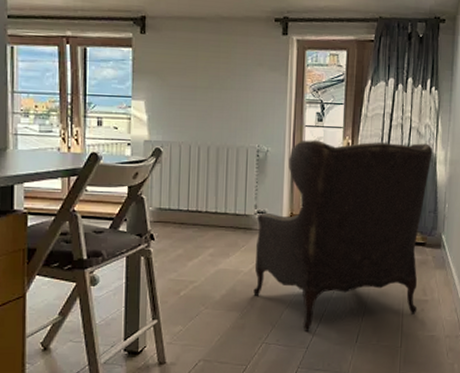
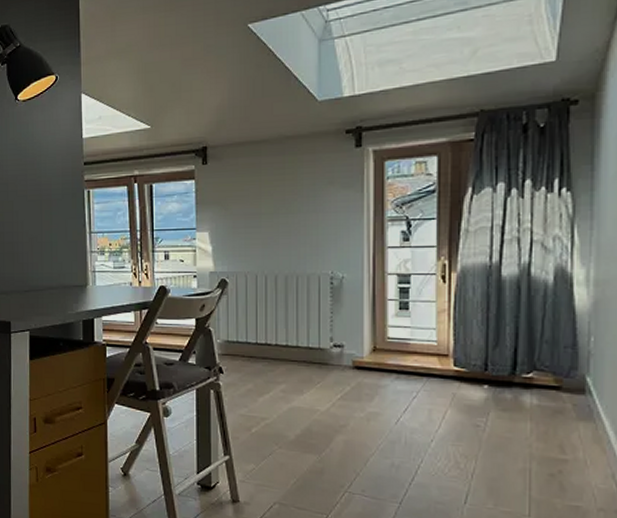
armchair: present [253,140,433,331] -> none [332,260,567,484]

